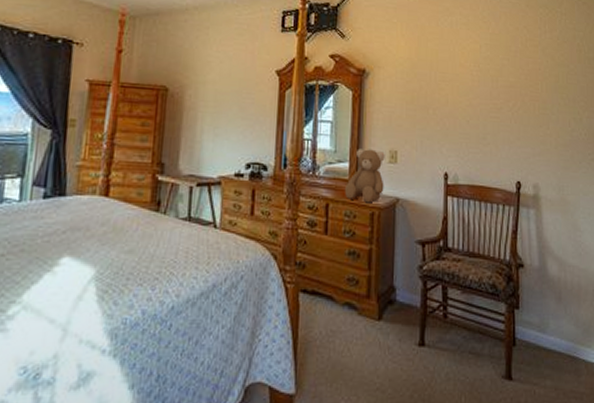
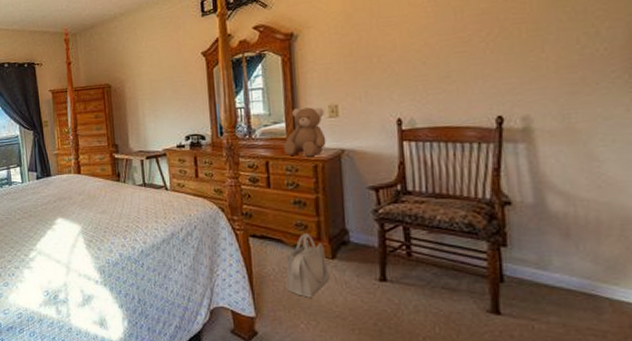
handbag: none [330,288,375,367] -> present [285,232,330,298]

